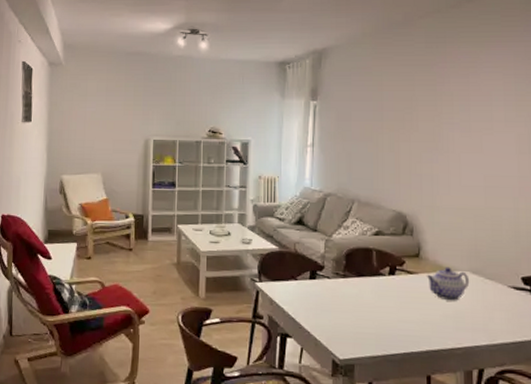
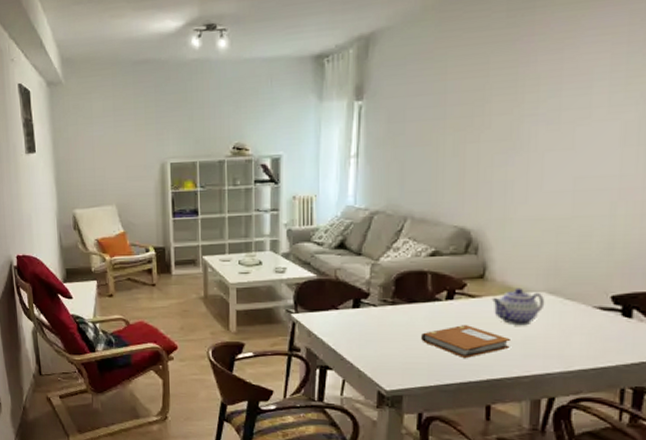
notebook: none [368,299,444,329] -> present [420,325,510,358]

